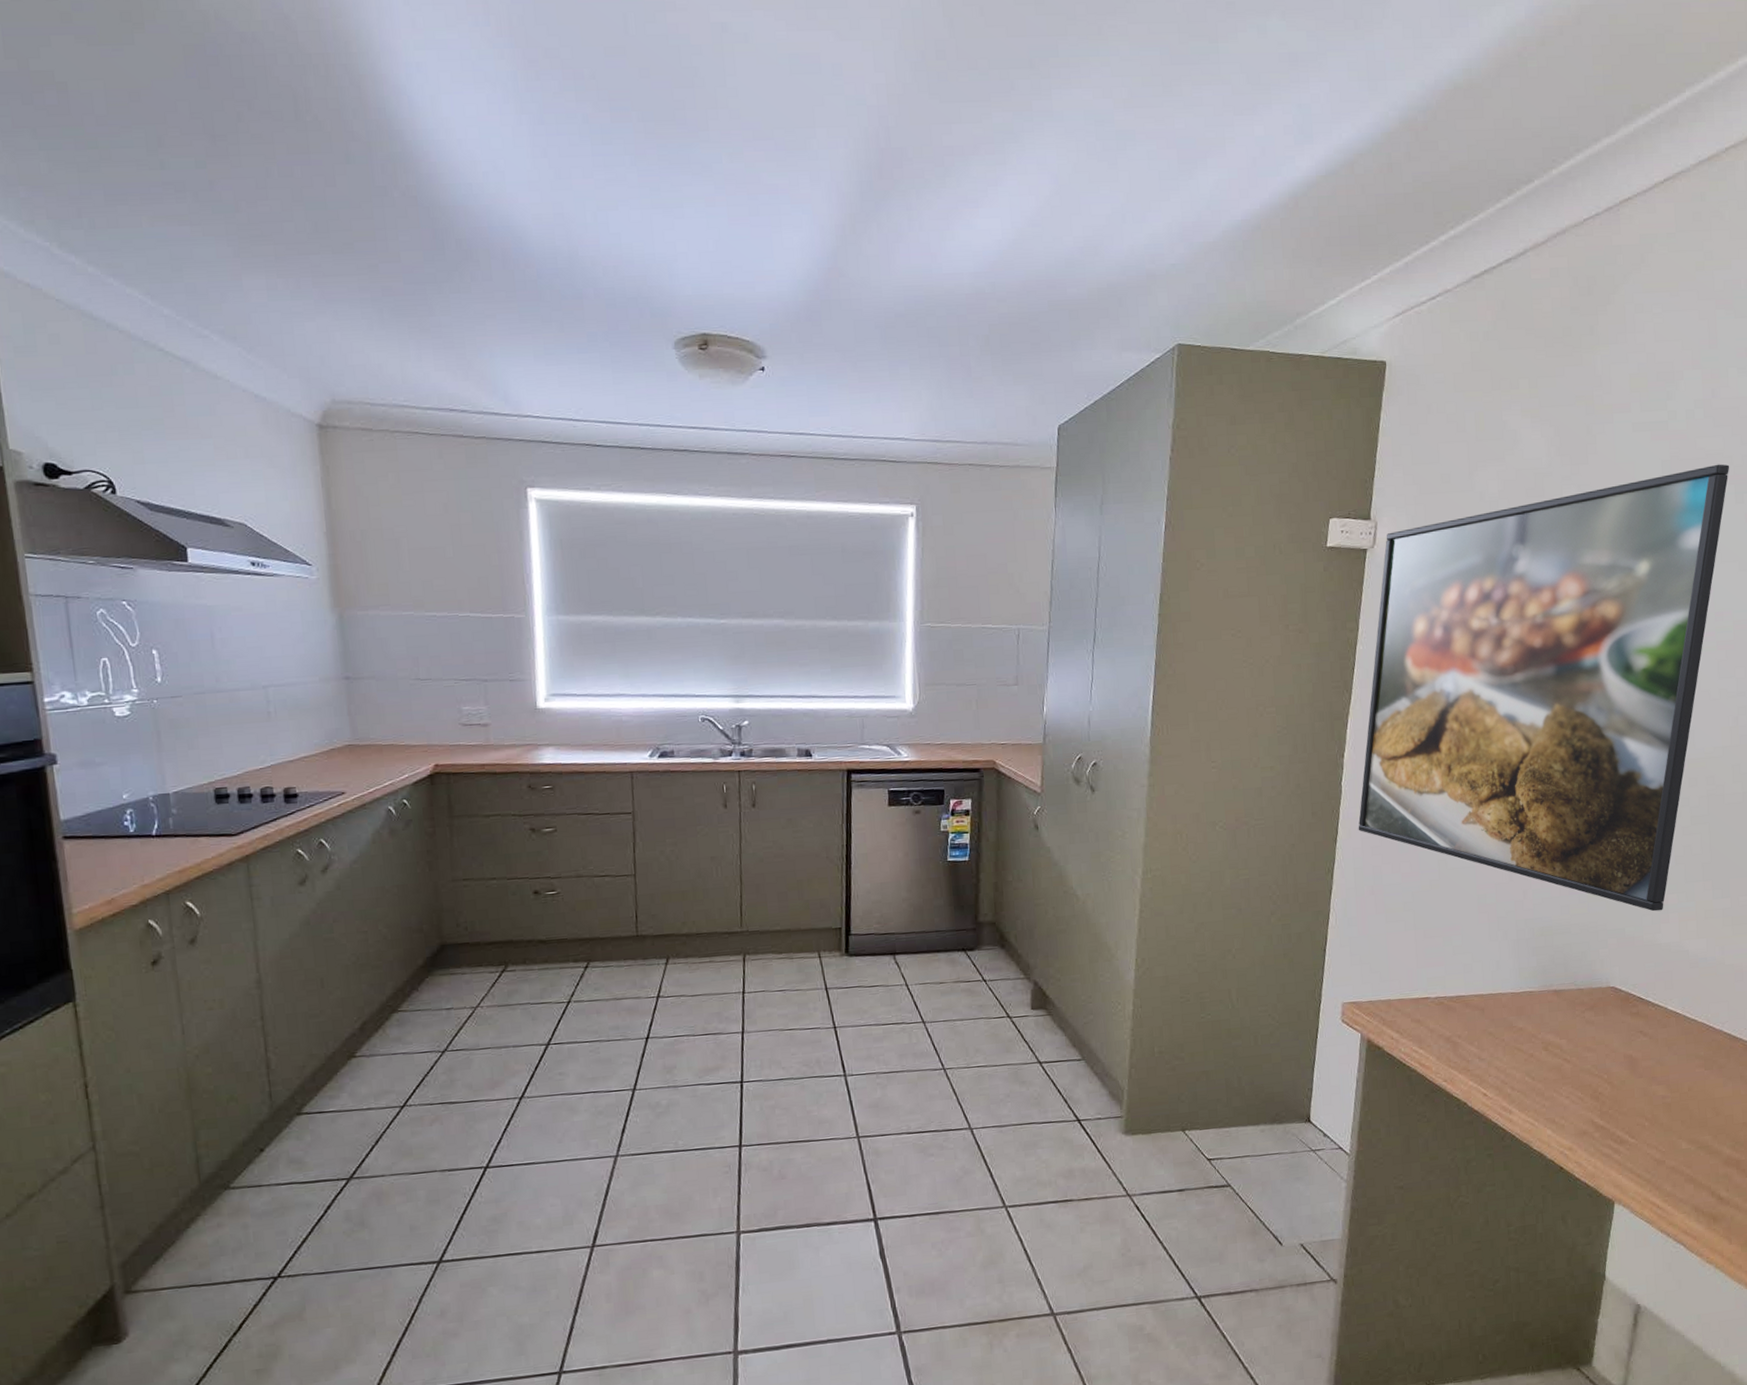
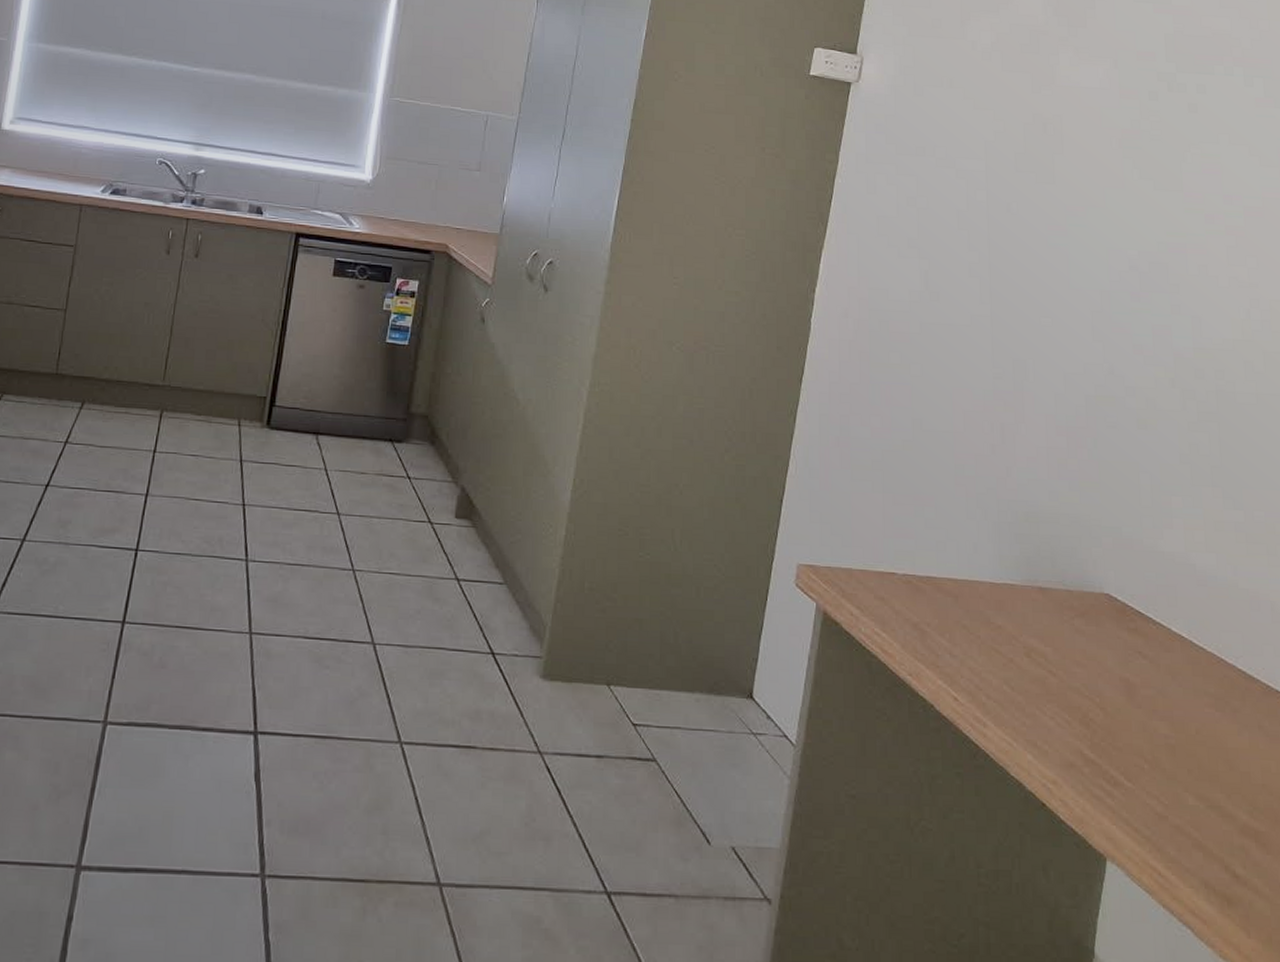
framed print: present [1358,464,1730,912] -> none [826,44,1238,514]

